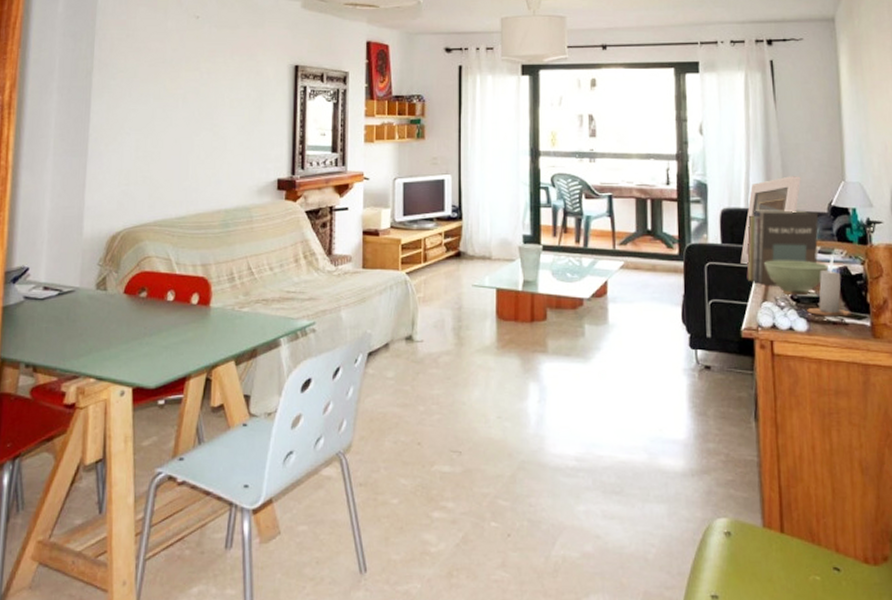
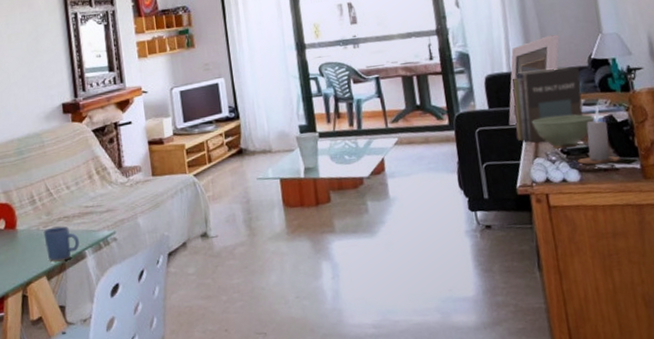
mug: none [238,309,275,347] -> present [43,226,79,262]

